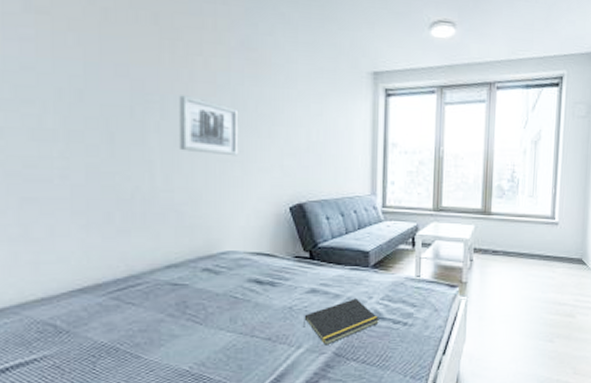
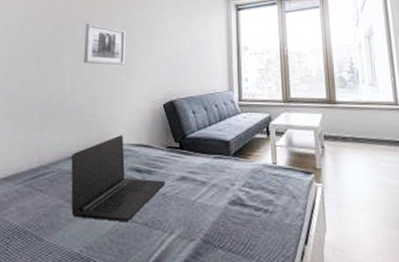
laptop: none [171,241,292,337] -> present [71,135,165,223]
notepad: present [302,298,379,346] -> none [174,185,242,232]

